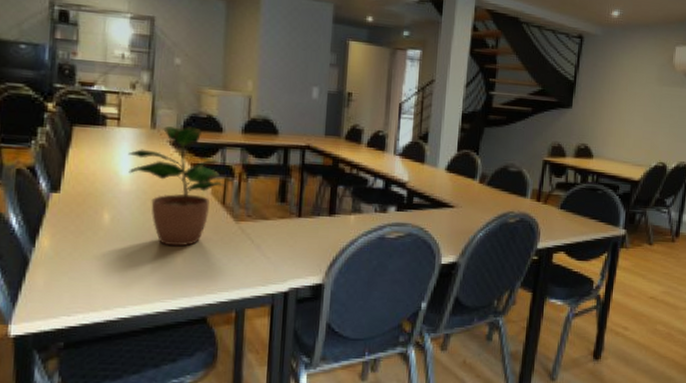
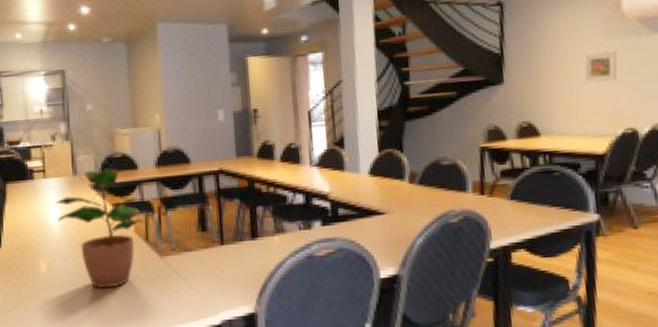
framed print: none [635,95,663,121] -> present [584,50,618,83]

